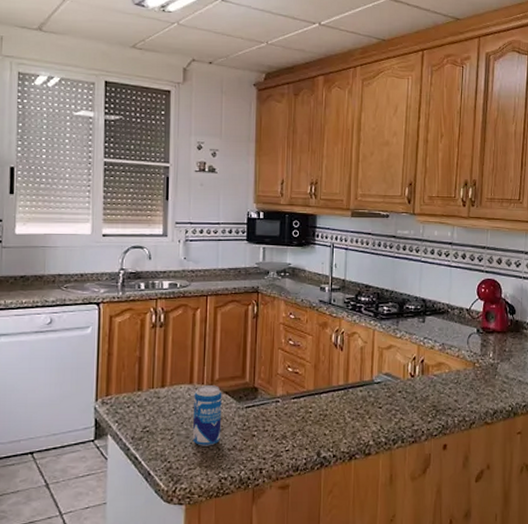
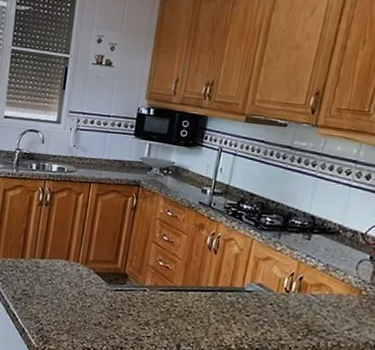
beverage can: present [192,385,222,446] -> none [63,263,94,318]

